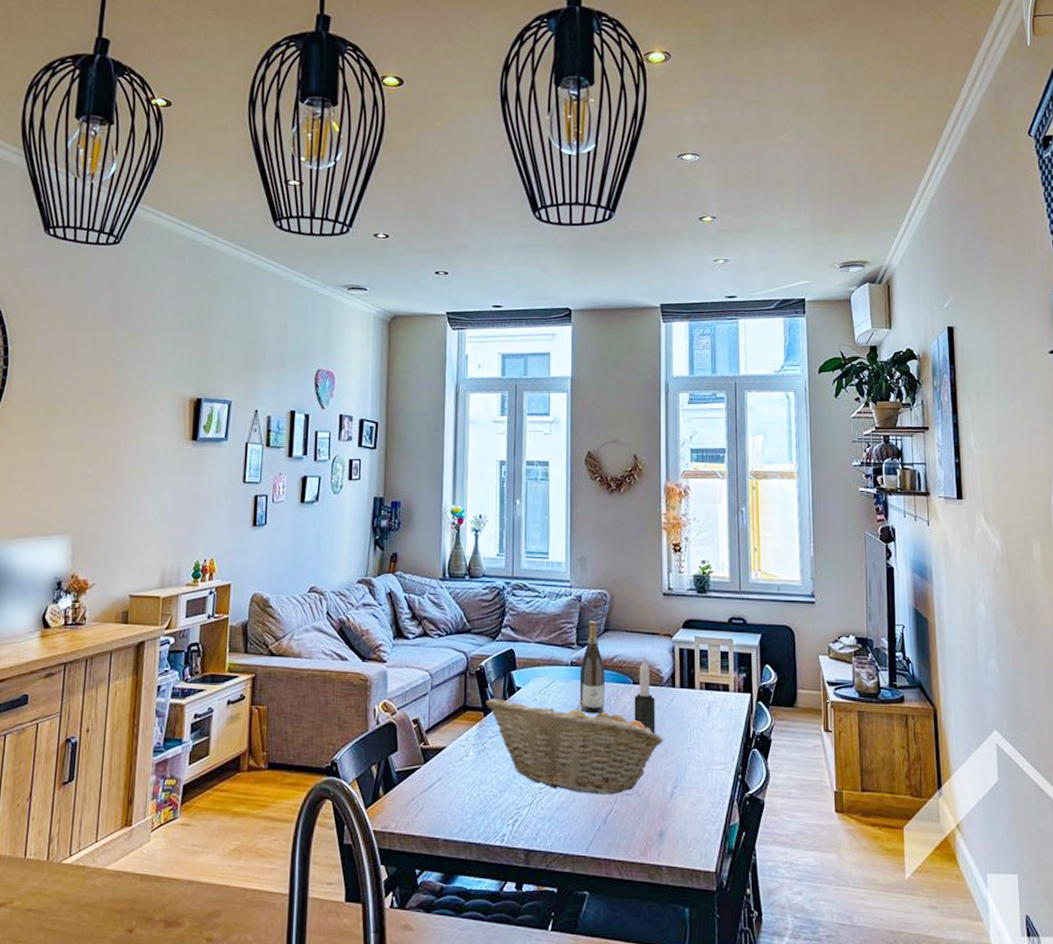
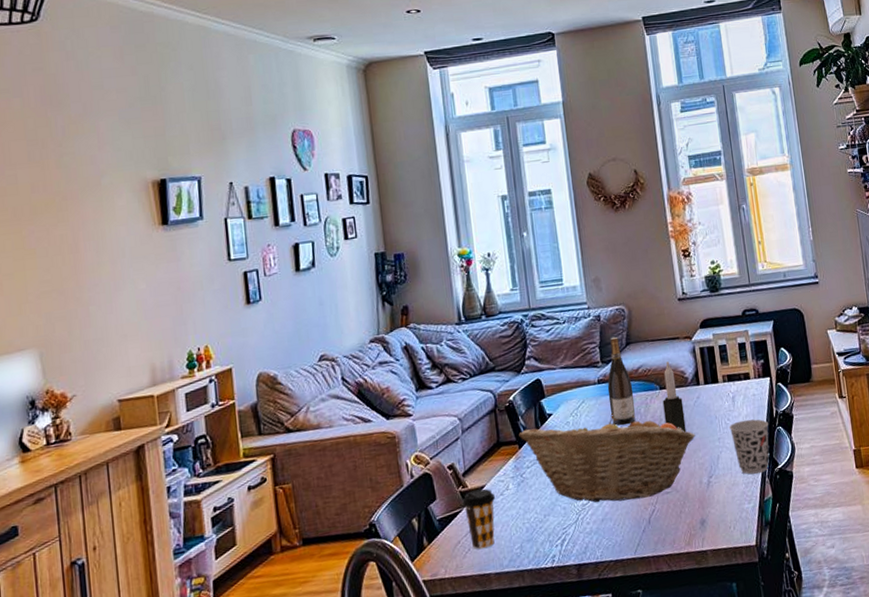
coffee cup: none [422,749,454,812] -> present [462,488,495,550]
cup: none [700,734,743,794] -> present [729,419,769,475]

